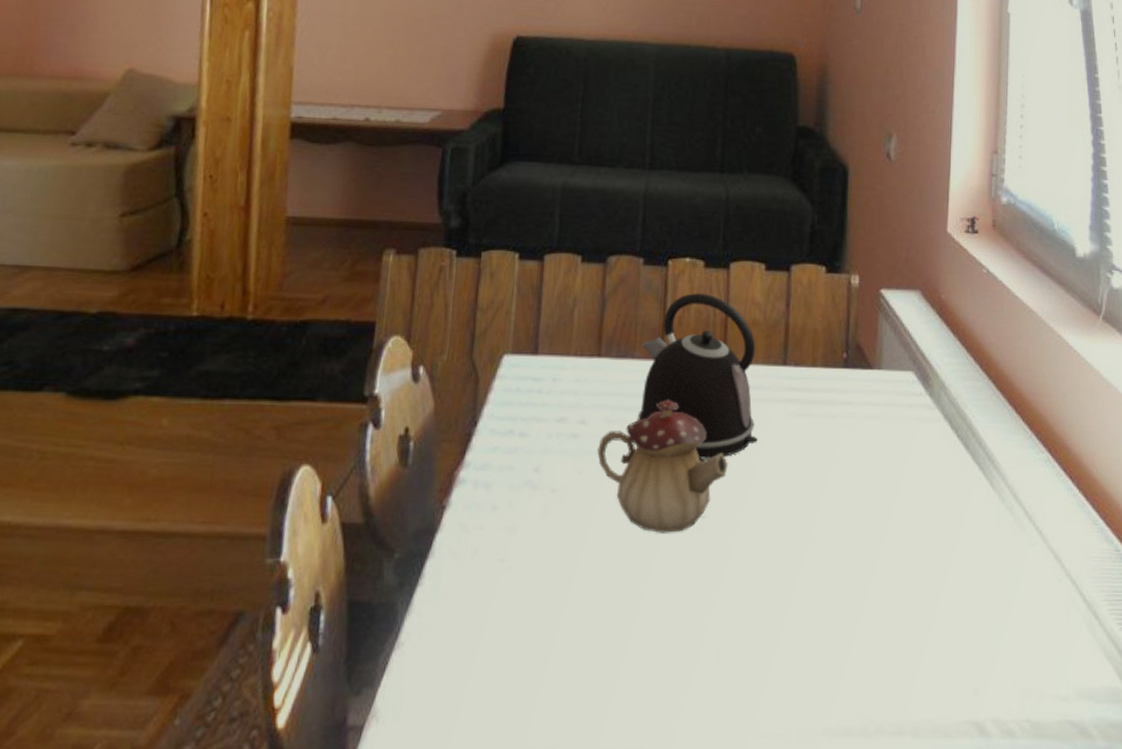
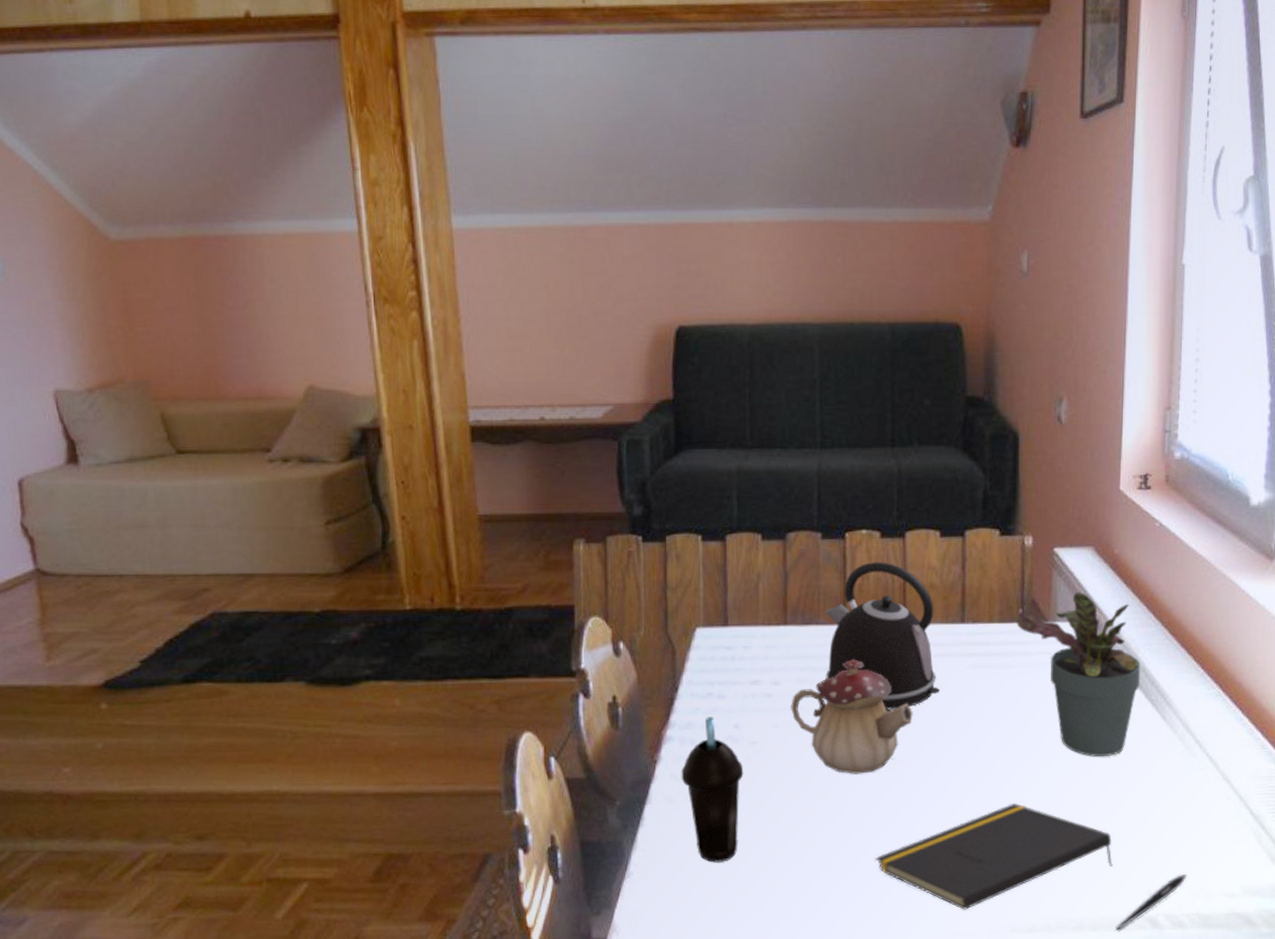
cup: none [470,458,540,634] -> present [681,717,744,863]
notepad: none [677,577,937,705] -> present [875,803,1112,910]
potted plant: none [840,338,968,526] -> present [1017,592,1141,757]
pen: none [940,671,1017,737] -> present [1116,874,1187,930]

